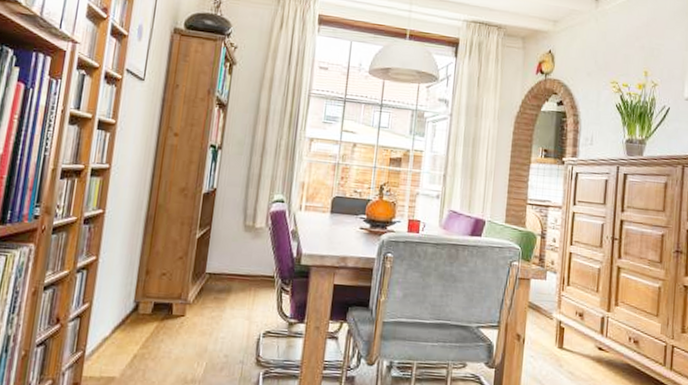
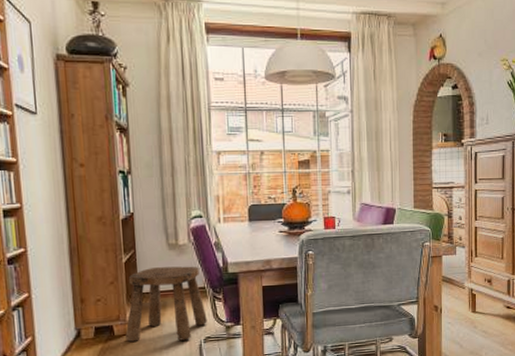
stool: none [182,247,272,332] -> present [125,266,207,342]

